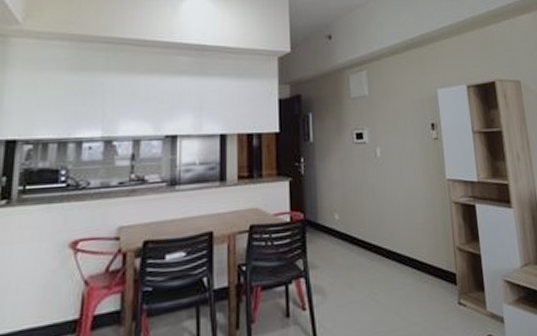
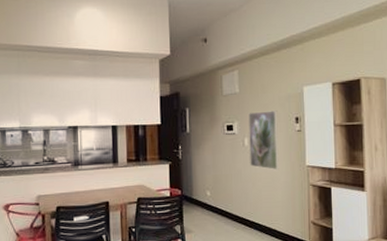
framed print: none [380,116,417,185] -> present [248,110,279,170]

